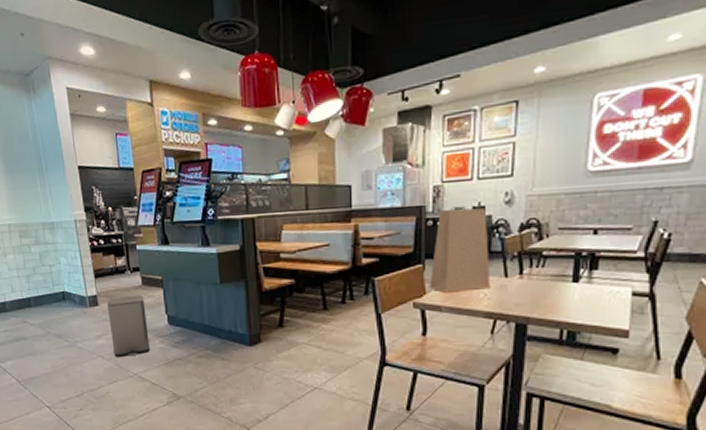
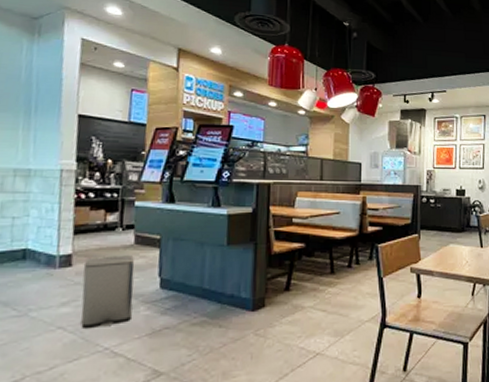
paper bag: present [429,208,490,294] -> none [423,190,470,261]

